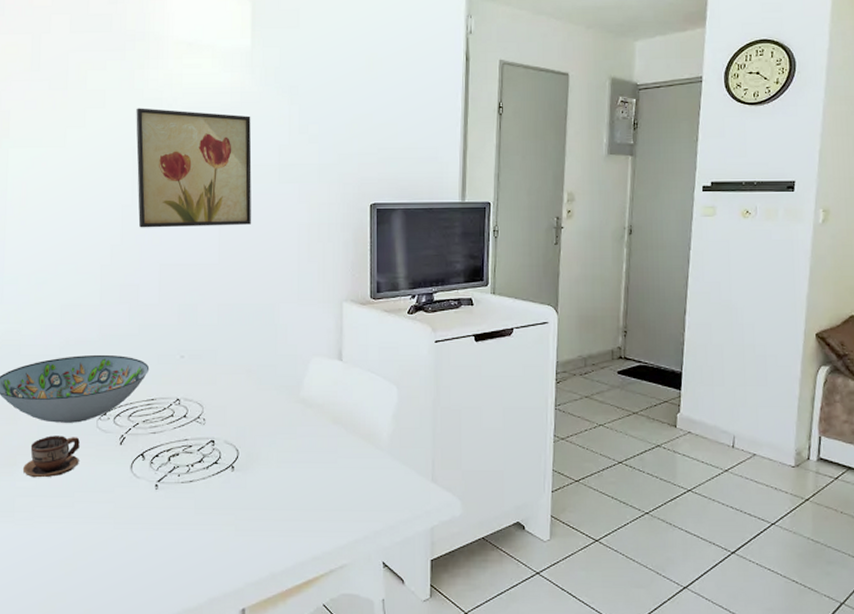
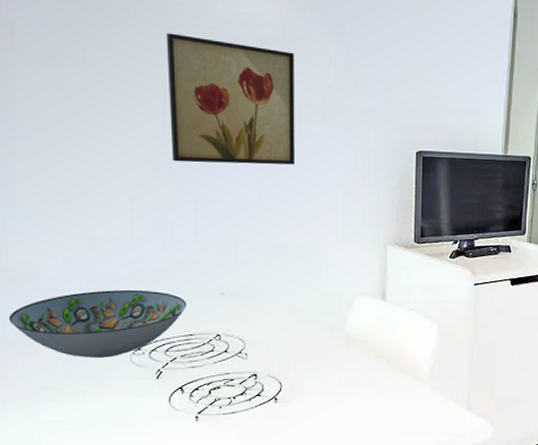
cup: present [22,436,80,478] -> none [48,370,112,412]

